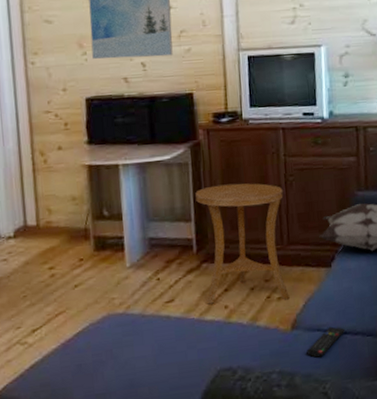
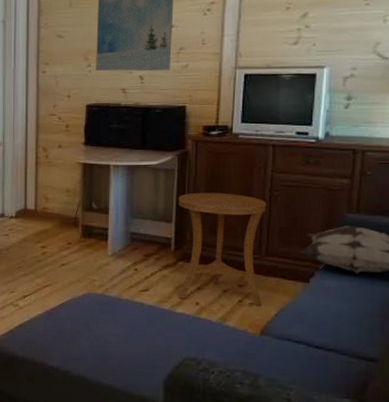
remote control: present [306,326,345,358] -> none [274,338,317,365]

